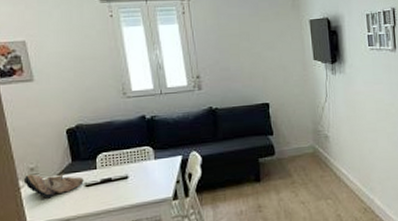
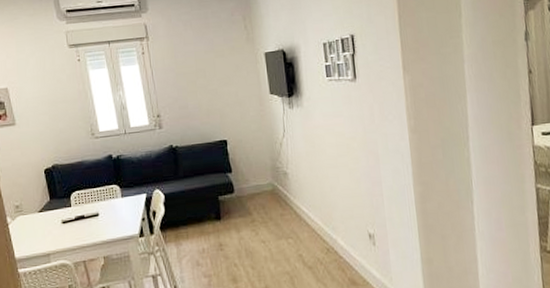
animal skull: present [24,173,84,198] -> none [11,211,61,233]

